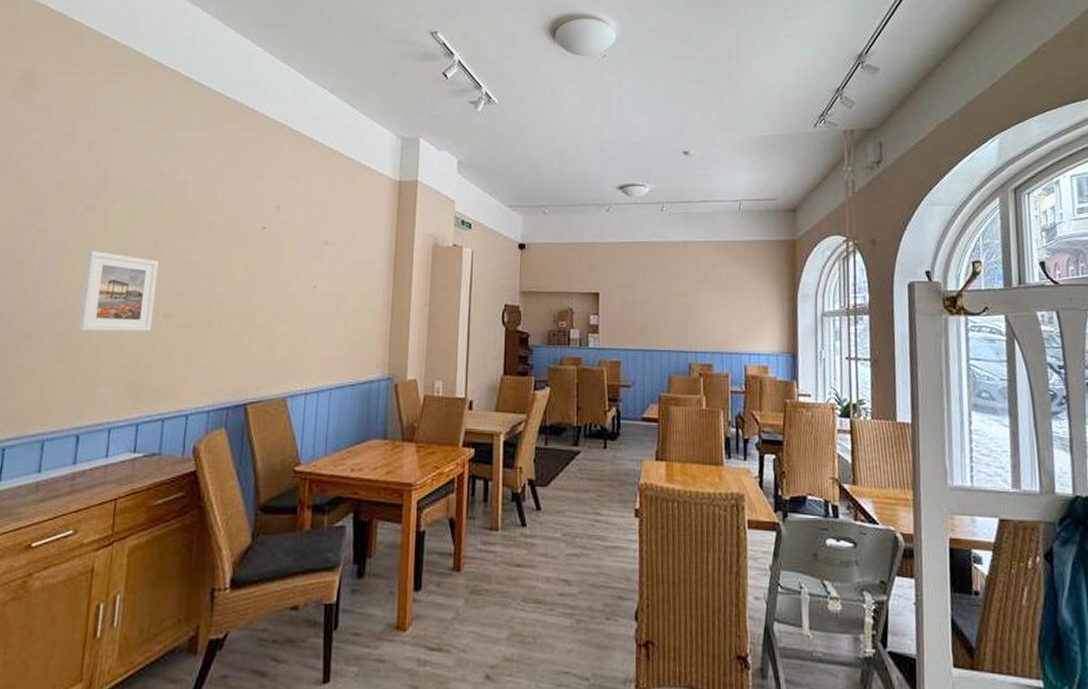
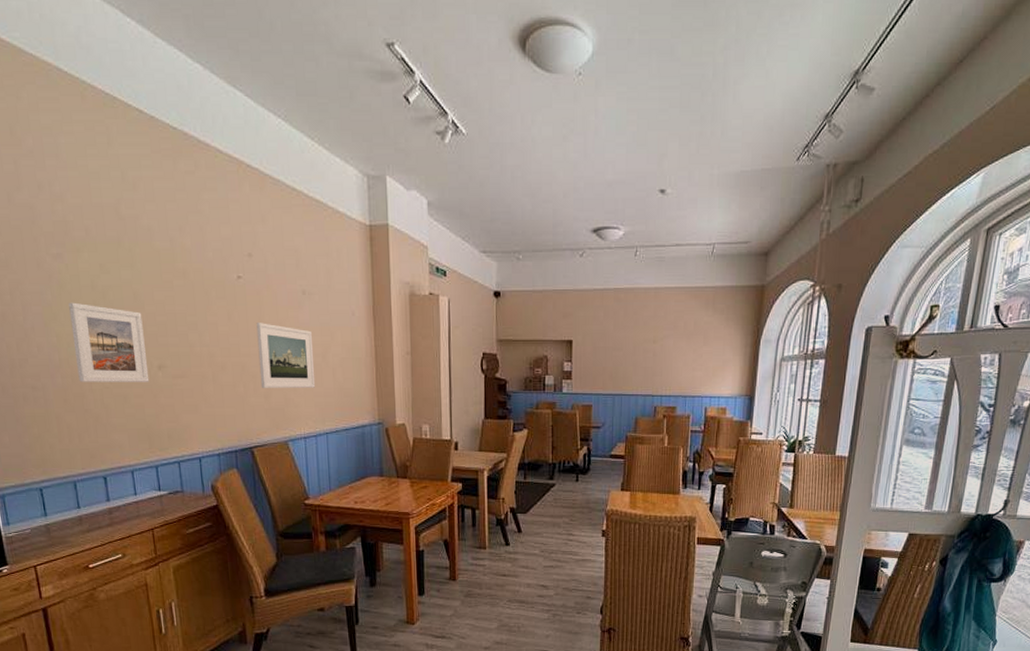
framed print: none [267,272,330,339] -> present [256,323,316,388]

